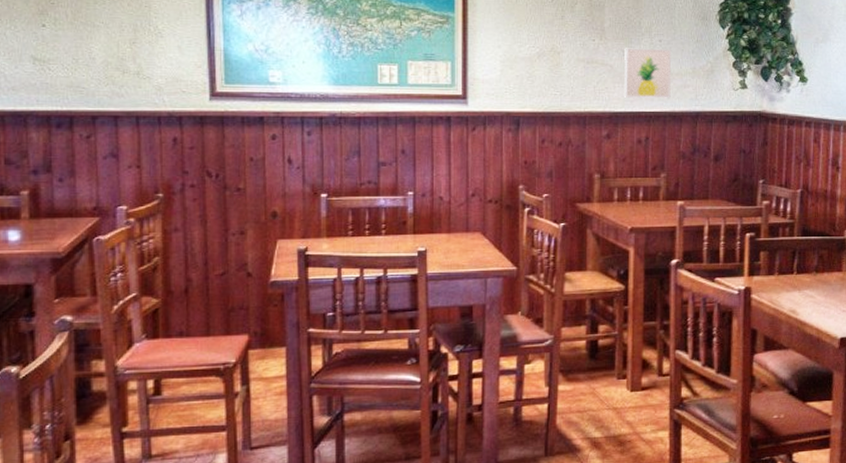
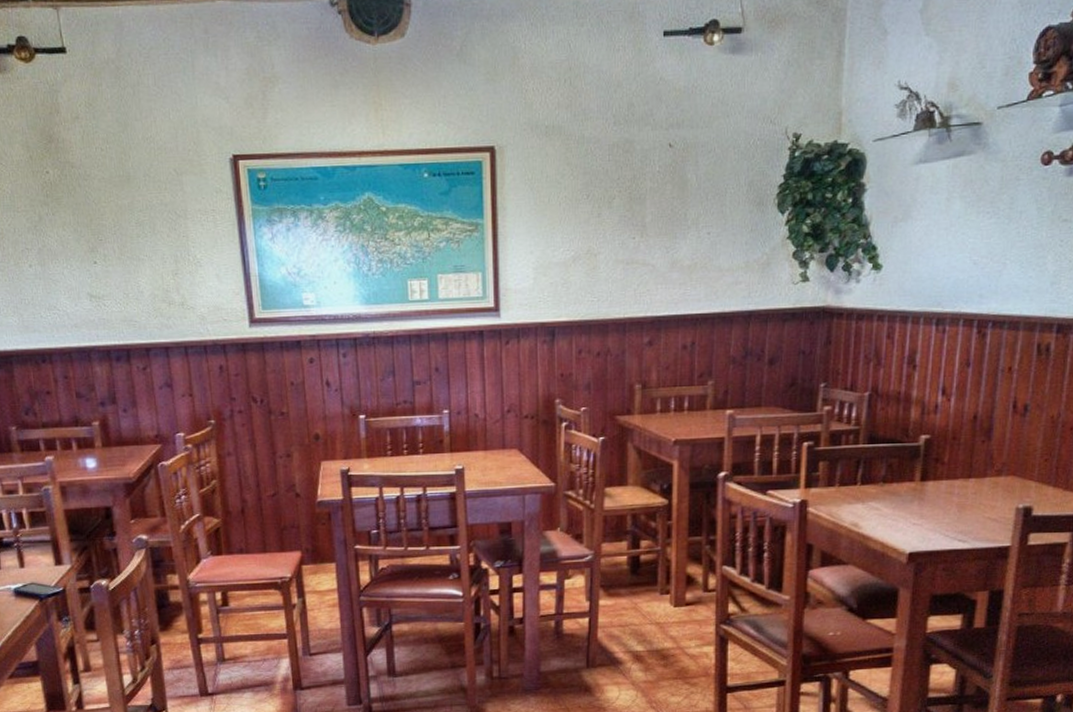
wall art: present [624,48,672,98] -> none [668,242,722,300]

